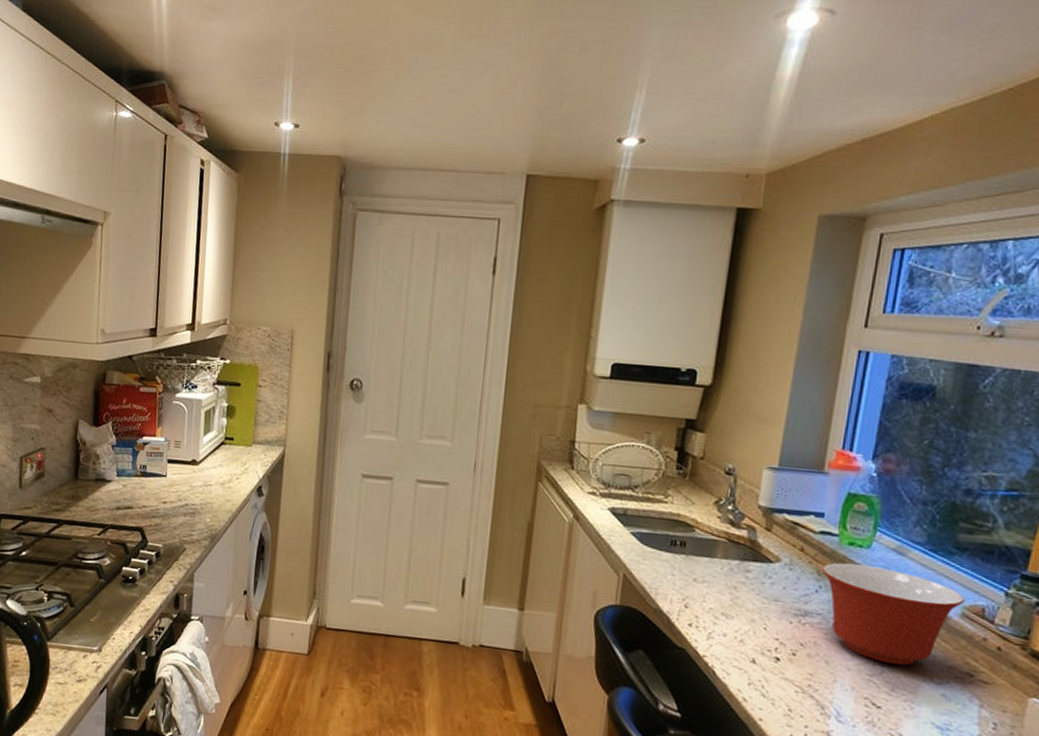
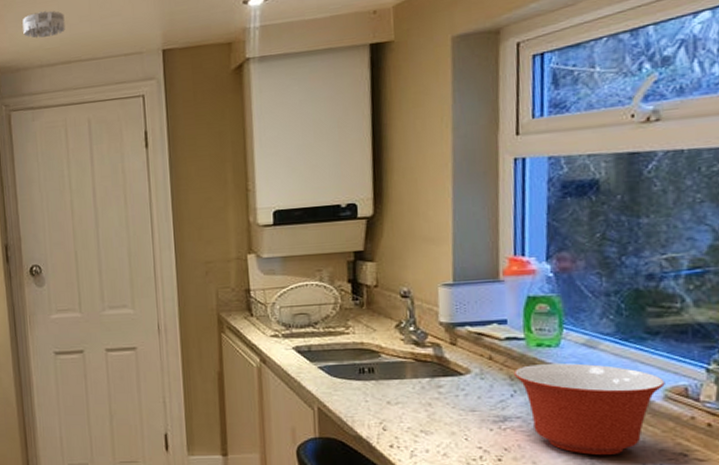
smoke detector: none [384,110,431,138] -> present [22,10,65,38]

